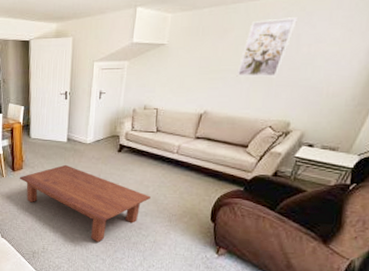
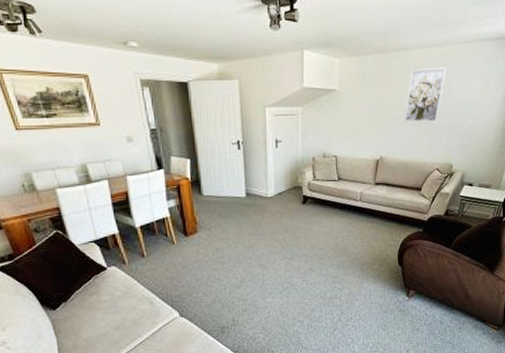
coffee table: present [19,164,150,243] -> none [194,222,340,304]

